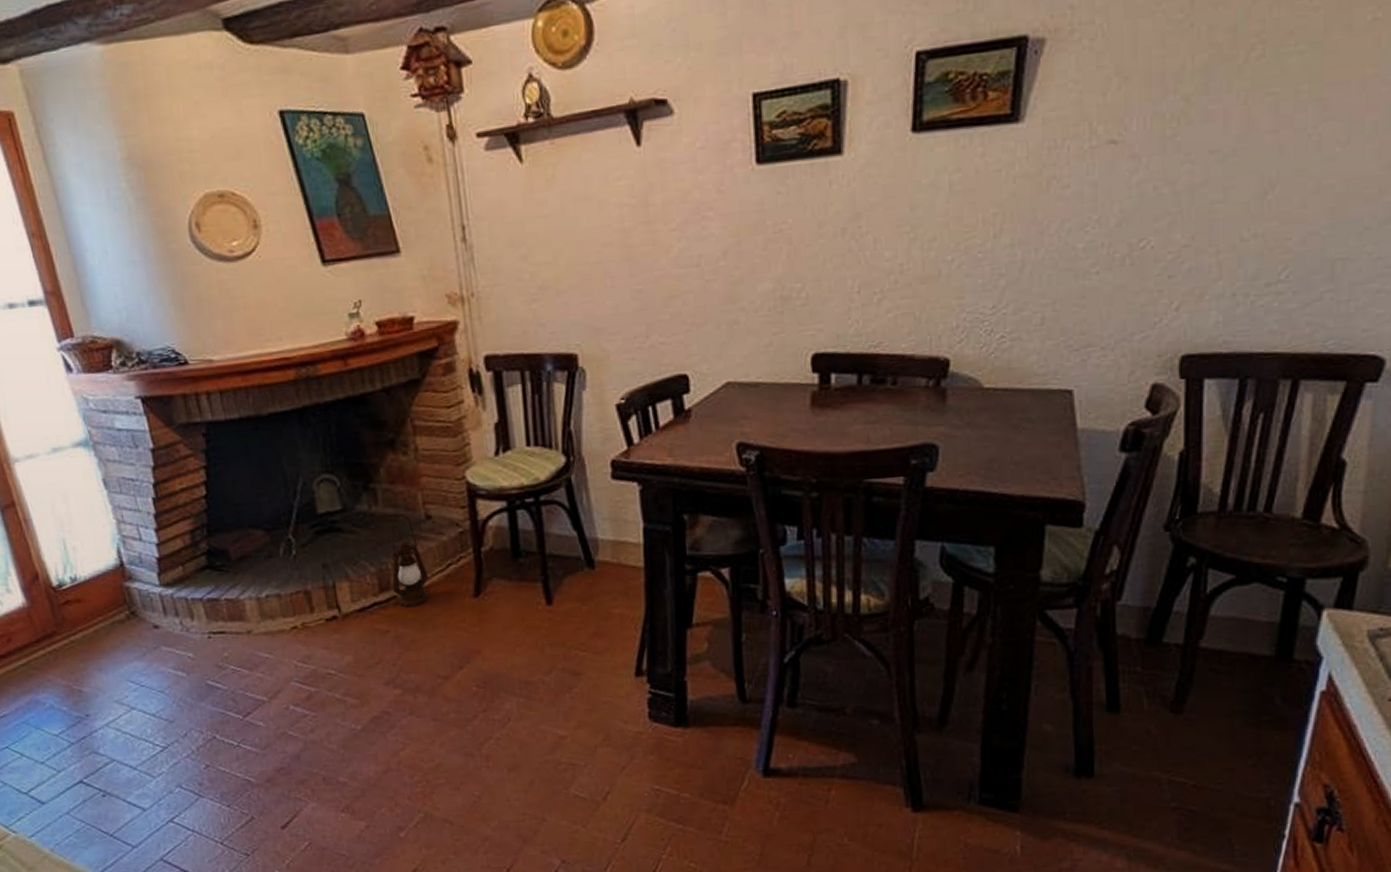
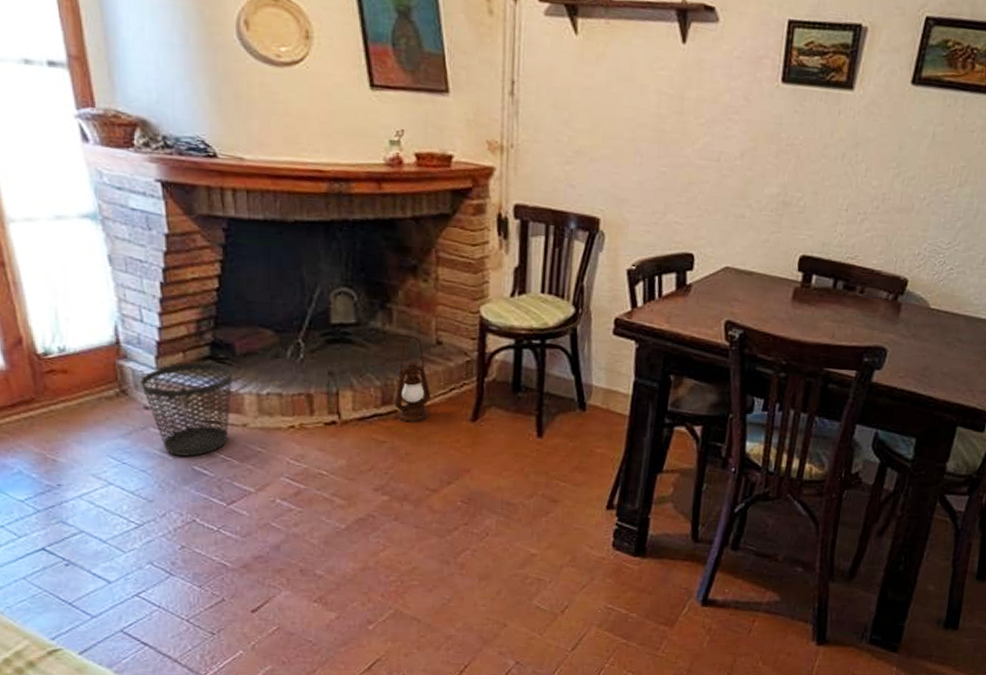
wastebasket: none [147,572,235,672] -> present [140,362,233,457]

